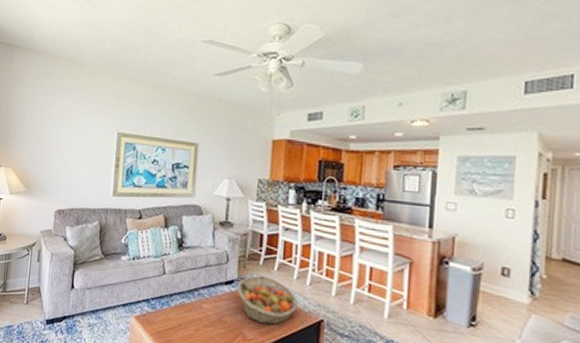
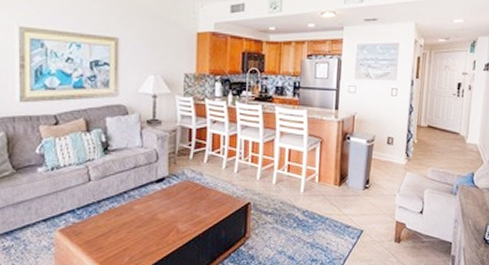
fruit basket: present [236,275,299,326] -> none [168,170,228,215]

